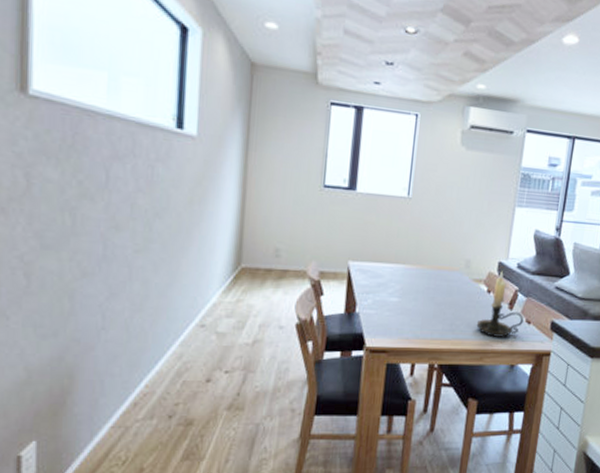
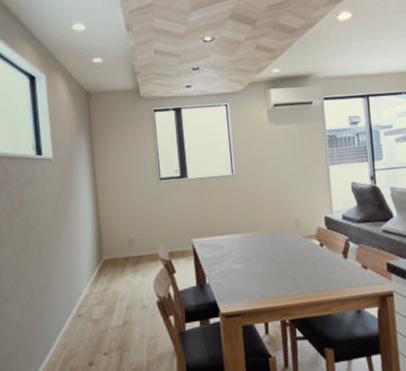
candle holder: present [476,271,524,337] -> none [316,224,360,287]

